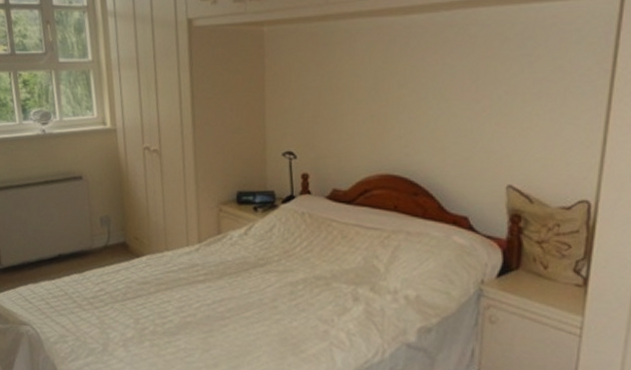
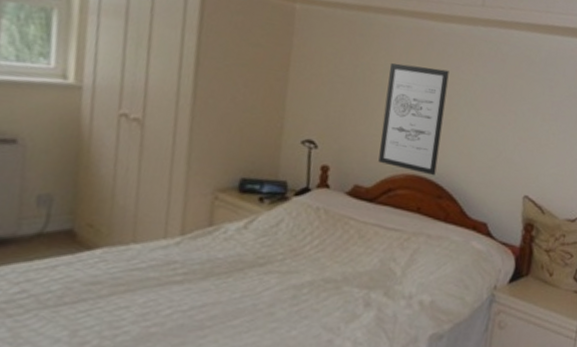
wall art: none [352,64,414,174] -> present [378,62,449,176]

